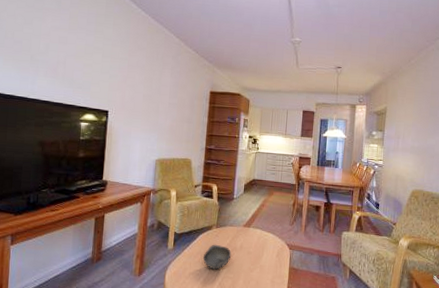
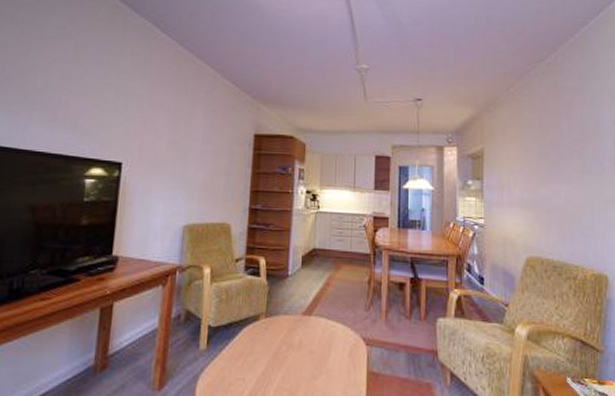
bowl: present [202,244,232,270] -> none [247,341,287,378]

